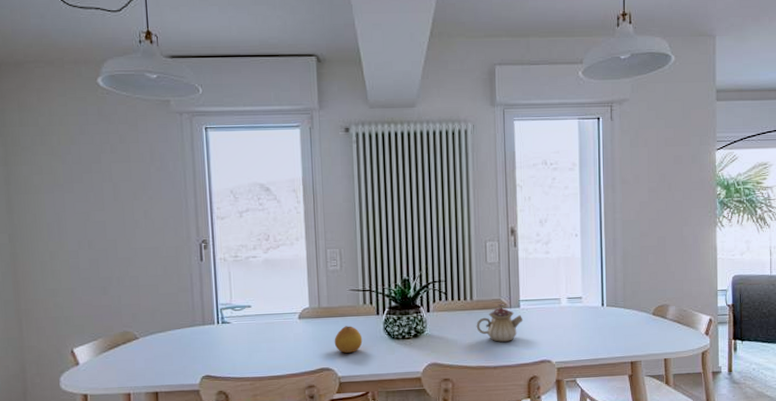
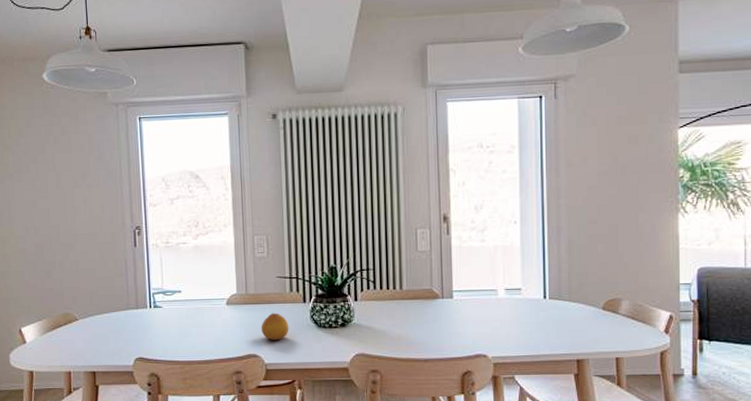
teapot: present [476,303,523,342] -> none [406,293,457,334]

